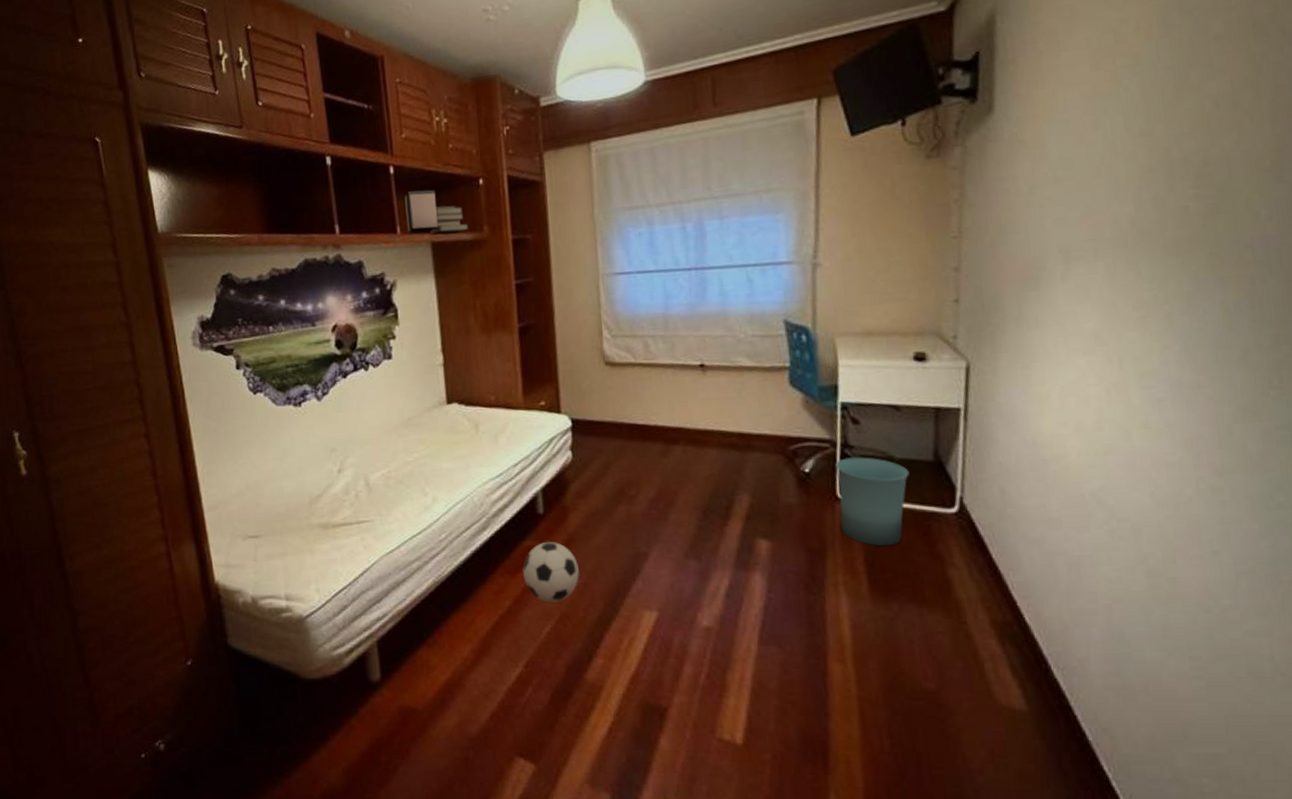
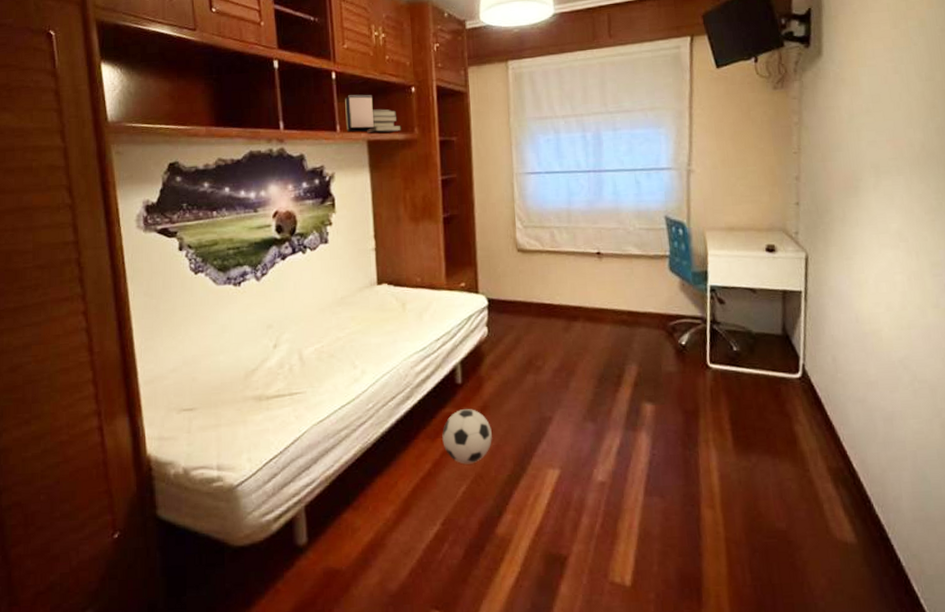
waste bin: present [835,457,910,547] -> none [706,331,764,407]

